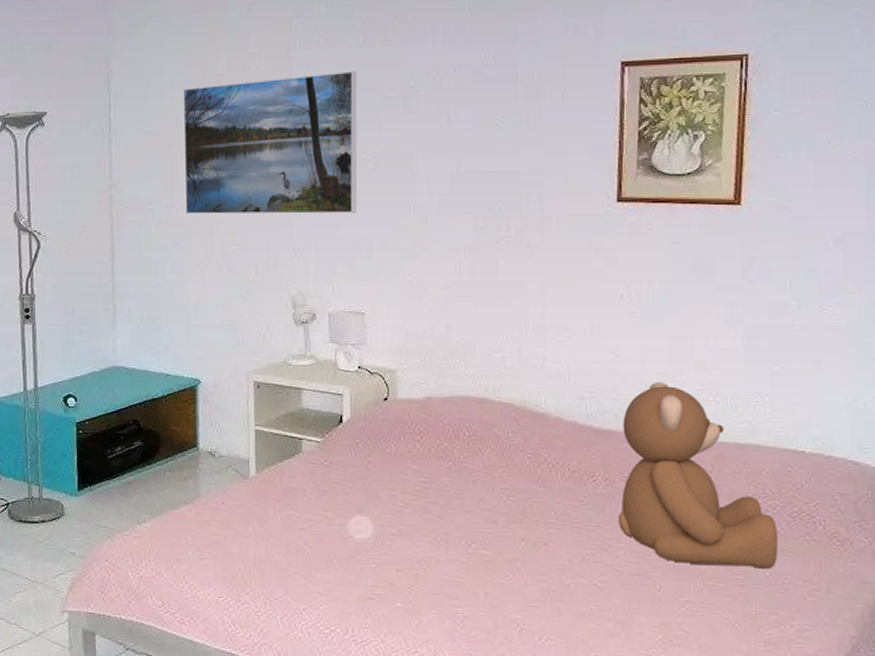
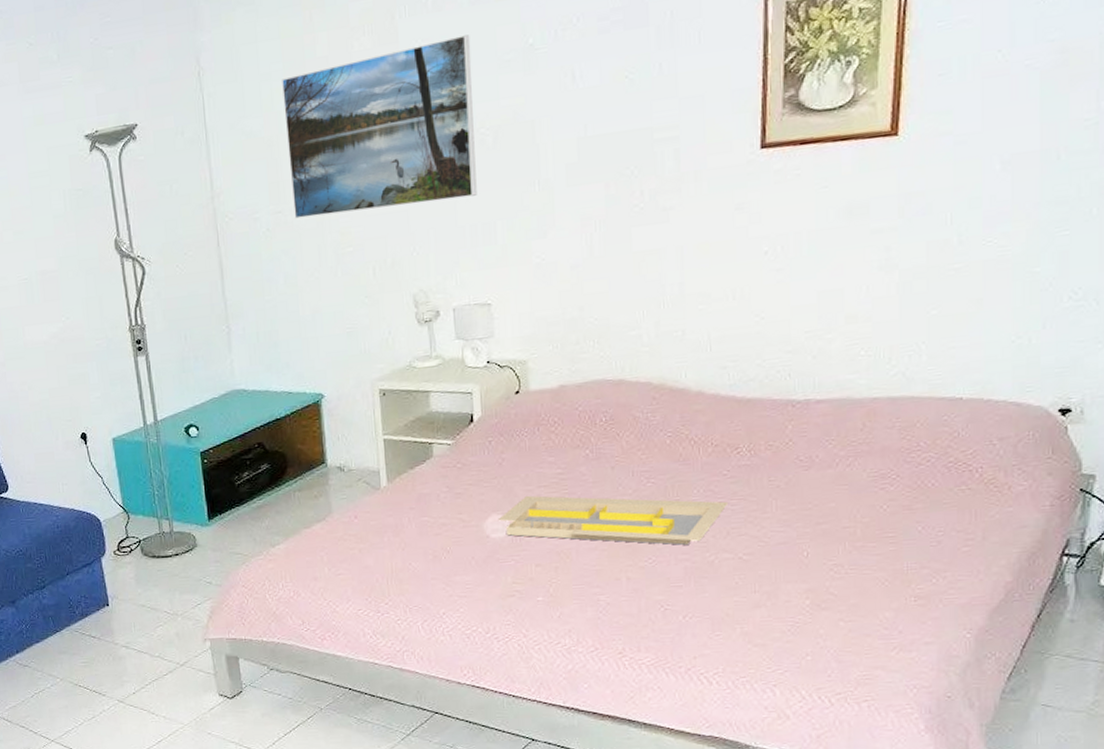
serving tray: none [362,500,584,566] -> present [499,495,728,545]
teddy bear: present [619,382,778,569] -> none [764,341,931,527]

